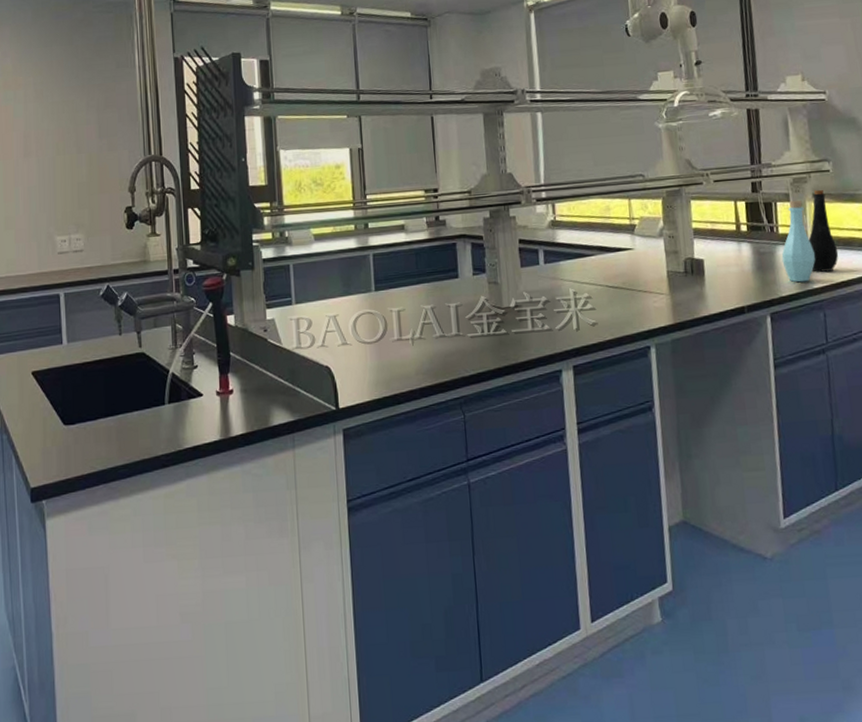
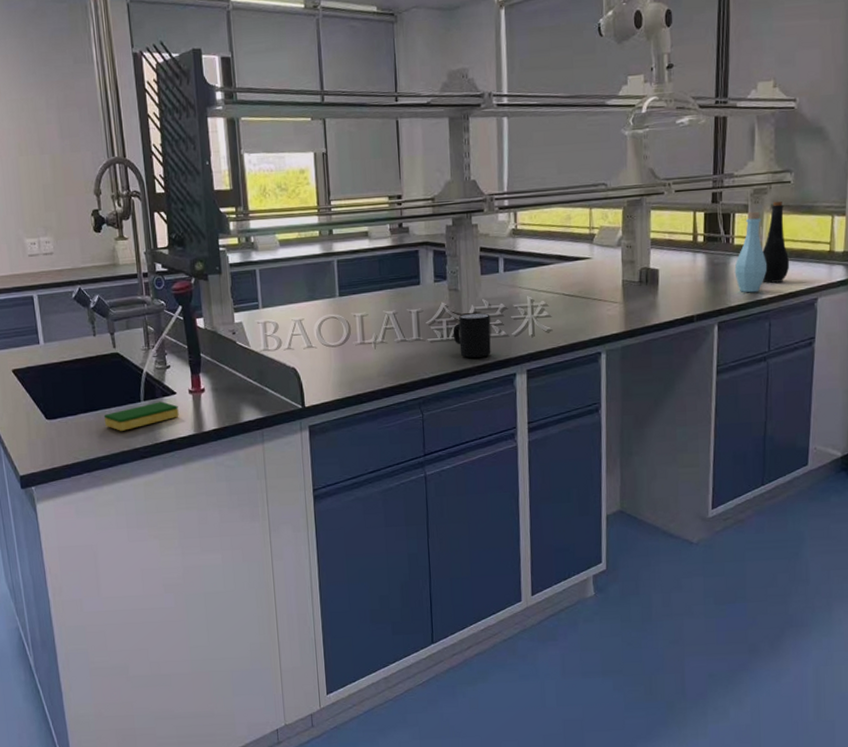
dish sponge: none [125,404,205,437] -> present [103,401,179,431]
mug: none [493,306,535,354] -> present [453,312,491,358]

